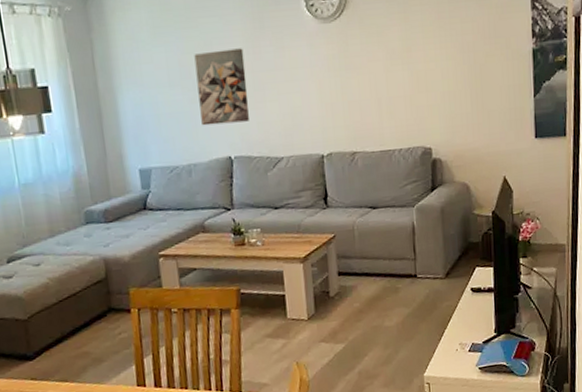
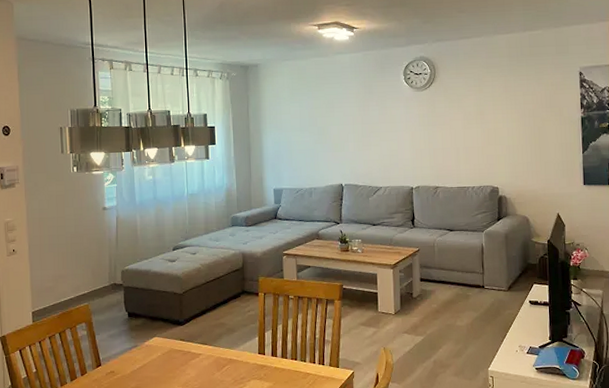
wall art: present [194,48,249,126] -> none [320,106,358,160]

